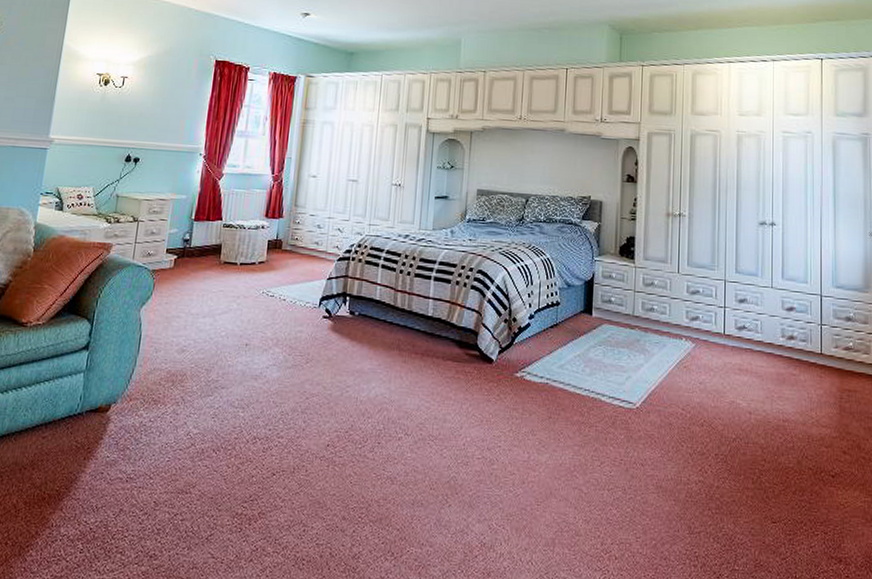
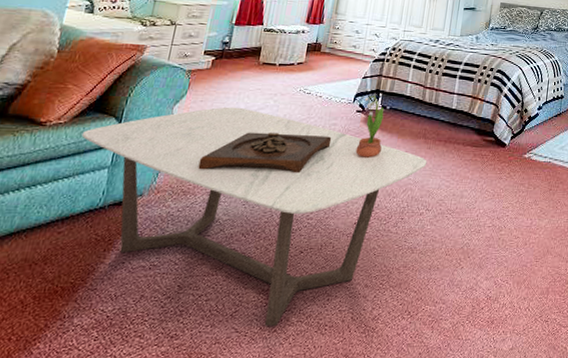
coffee table: none [58,310,403,555] -> present [81,107,427,326]
wooden tray: none [166,338,299,386] -> present [198,132,332,174]
potted flower: none [324,297,353,371] -> present [355,94,384,158]

